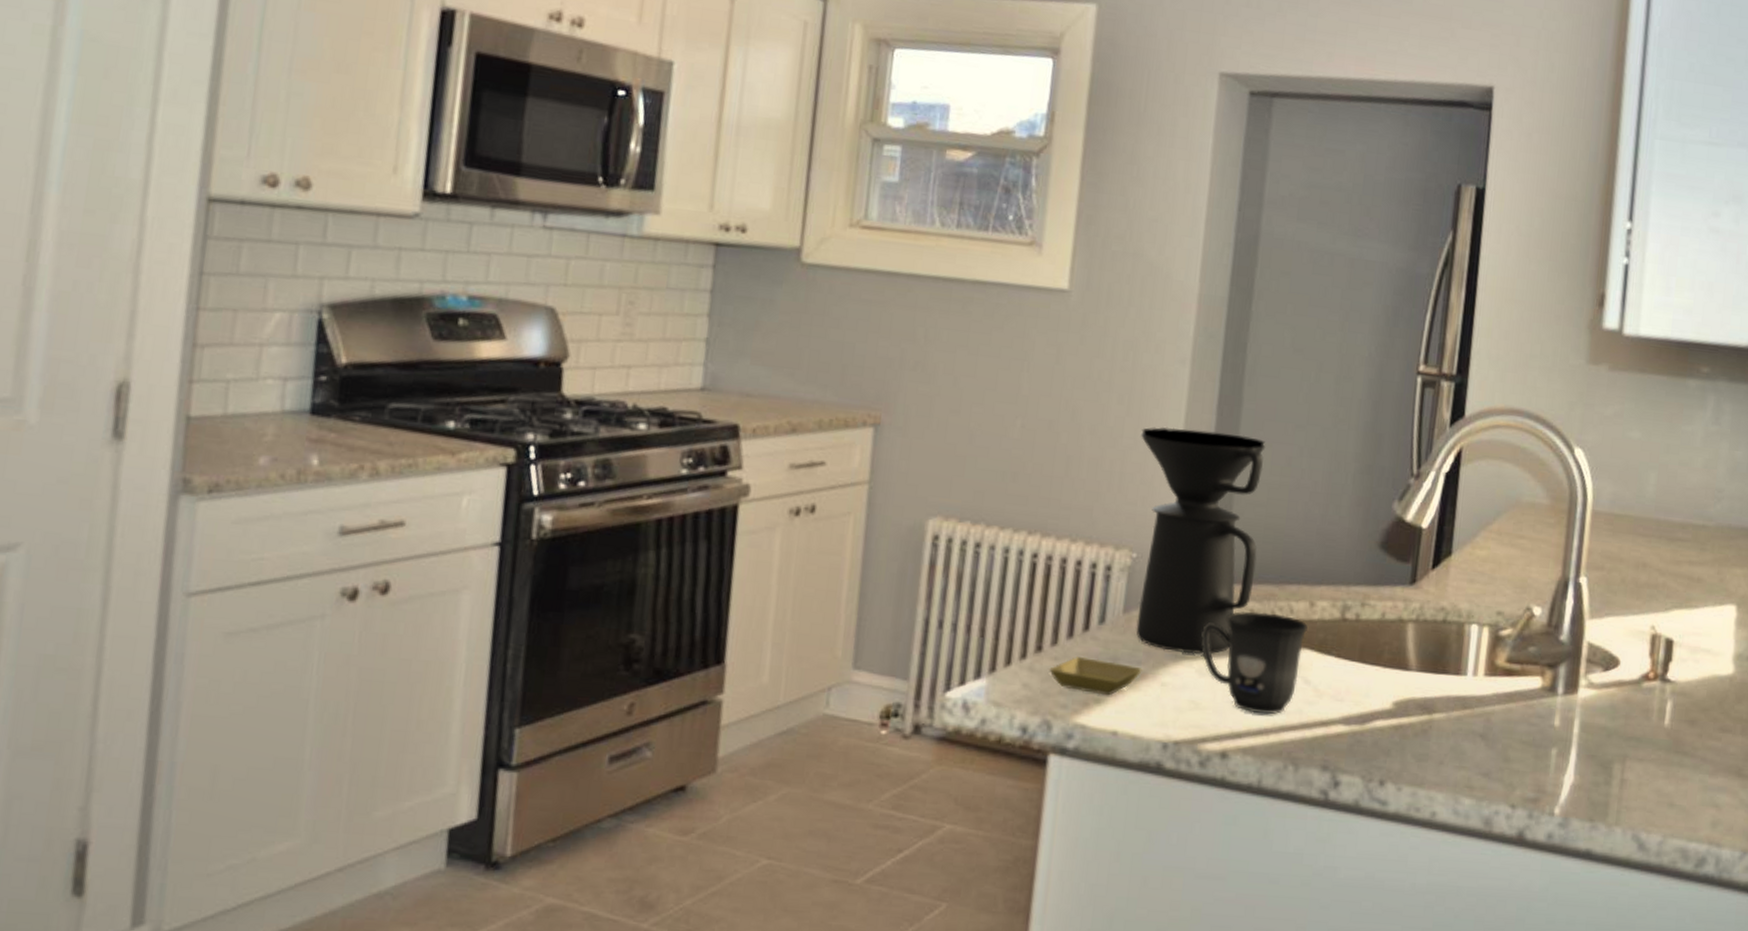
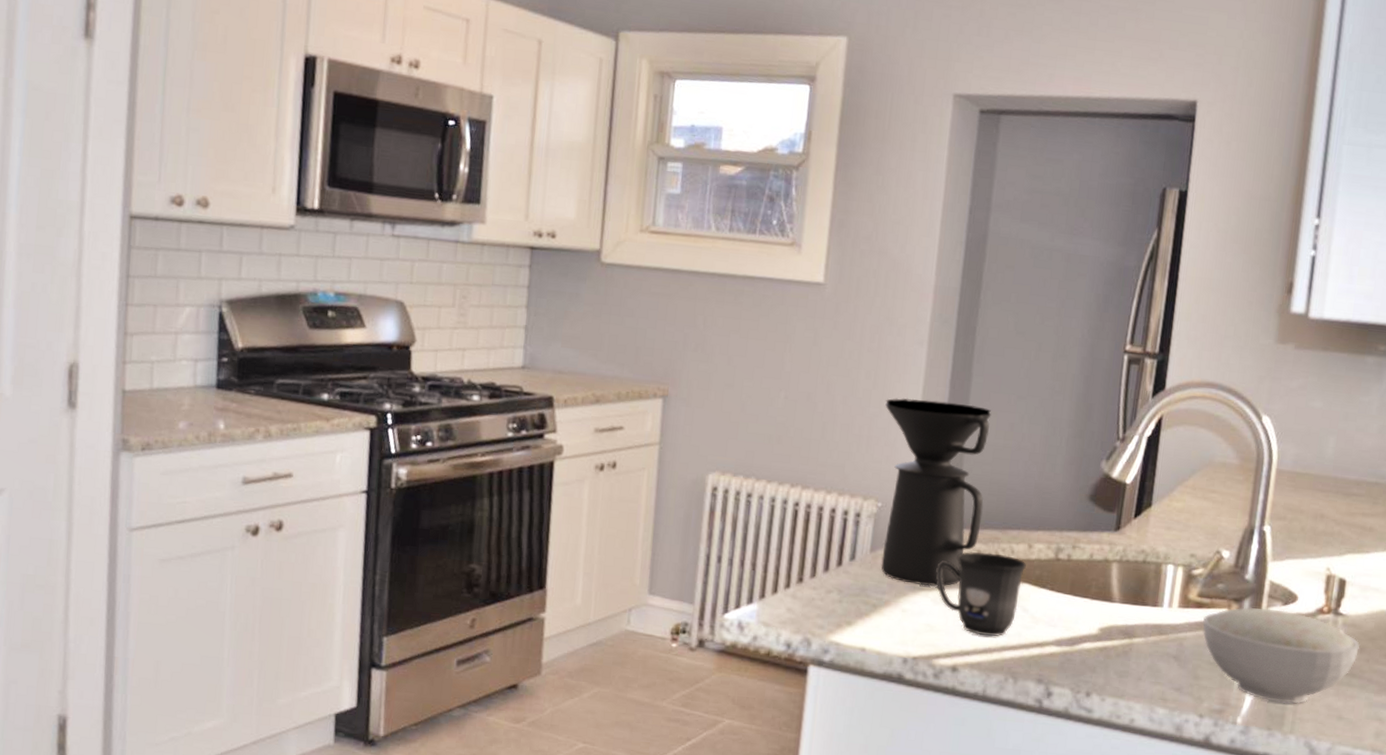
saucer: present [1049,657,1142,696] -> none [809,587,886,619]
bowl: none [1512,674,1692,790] -> present [1202,607,1360,704]

